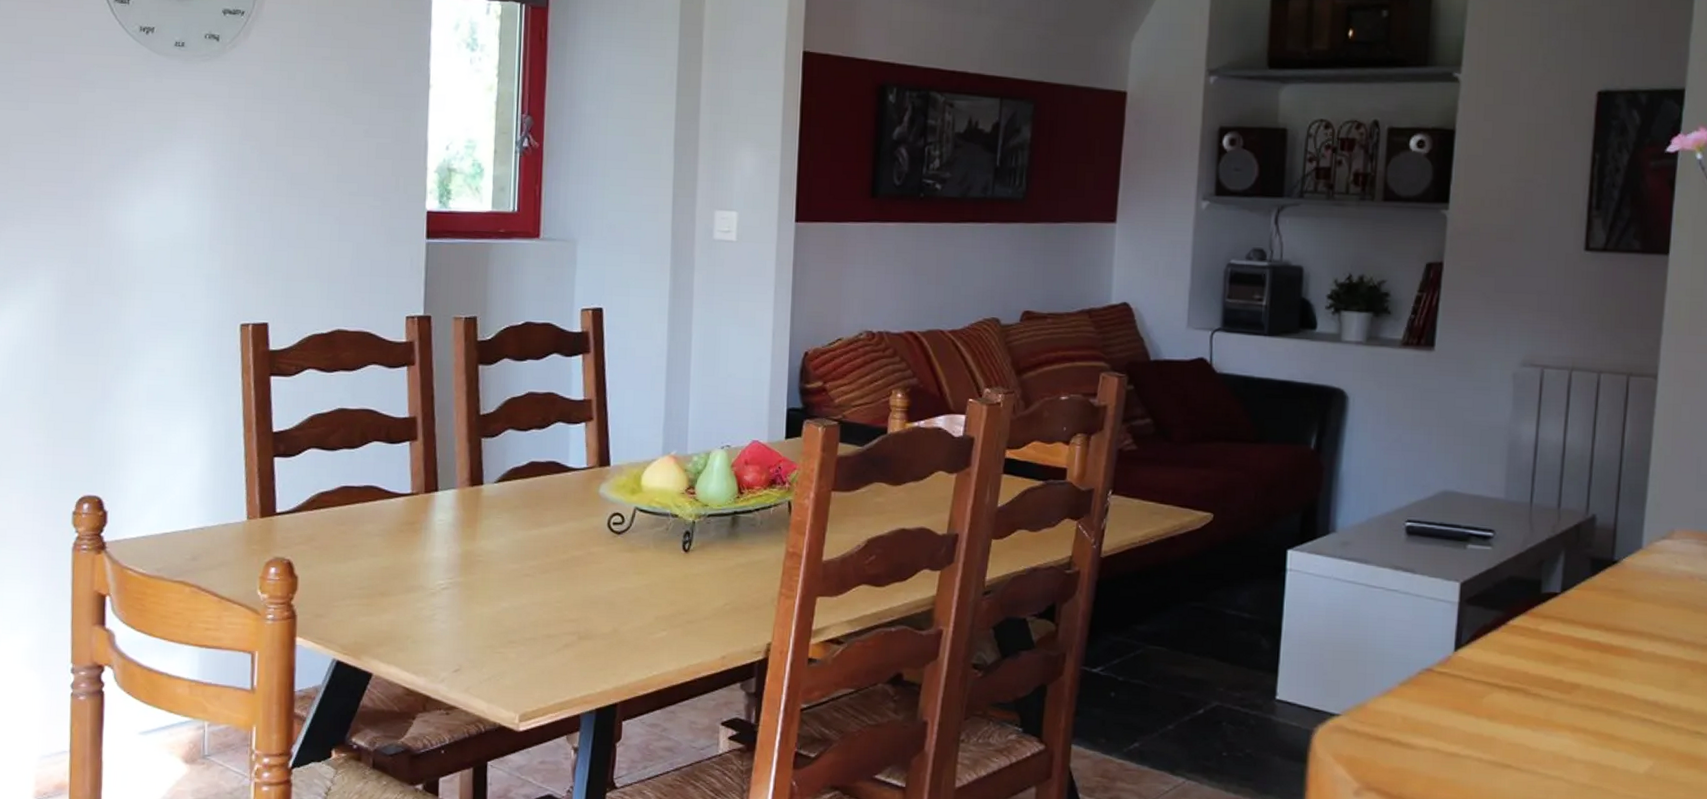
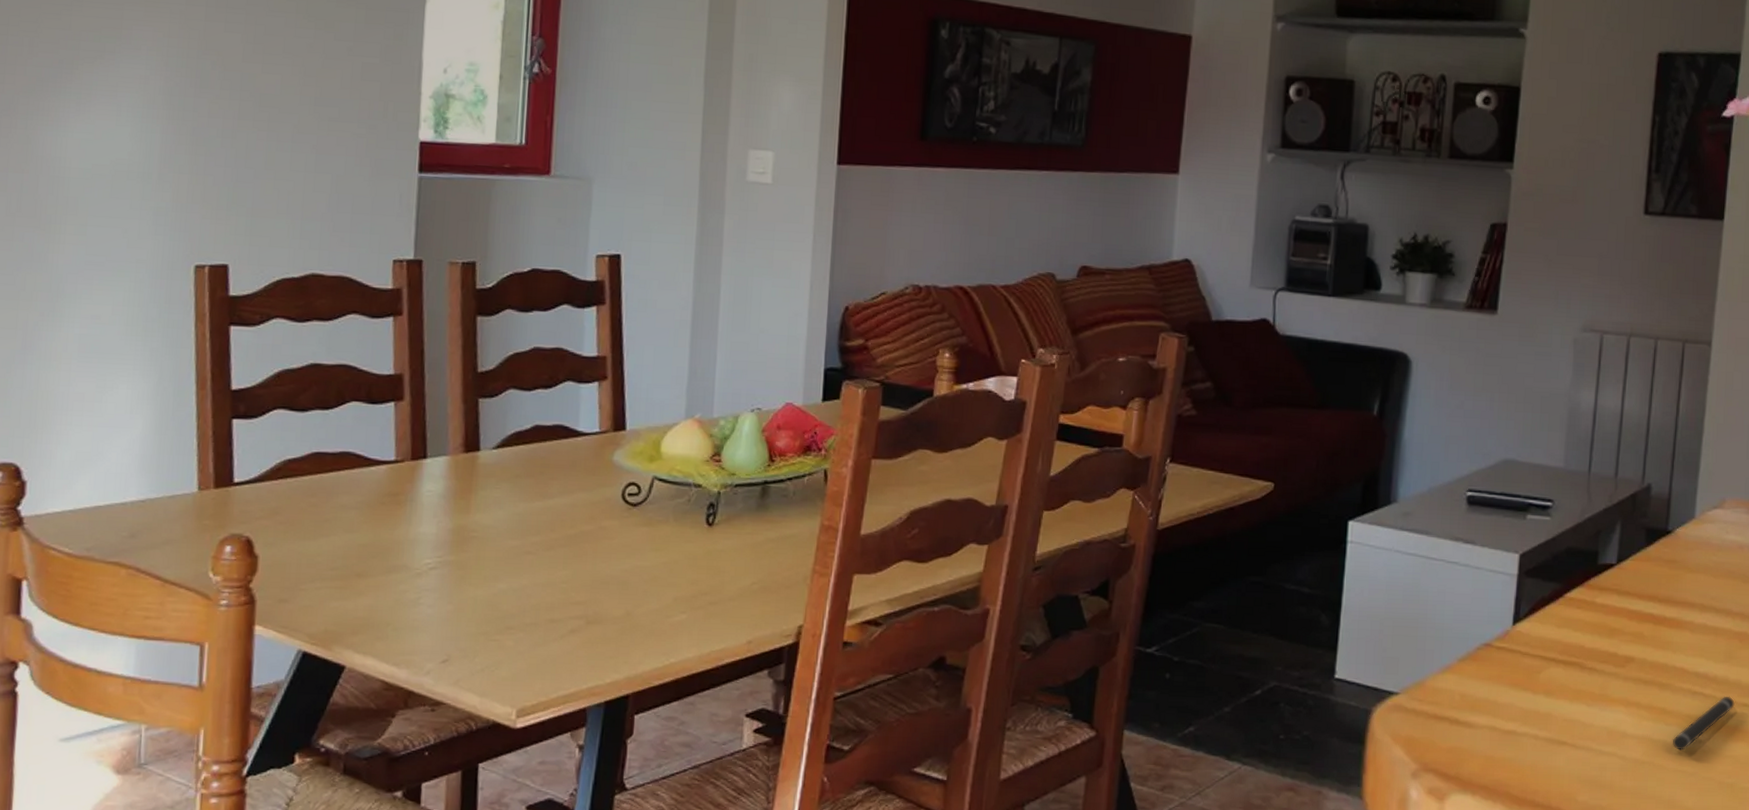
pen: none [1621,723,1687,776] -> present [1672,696,1735,750]

